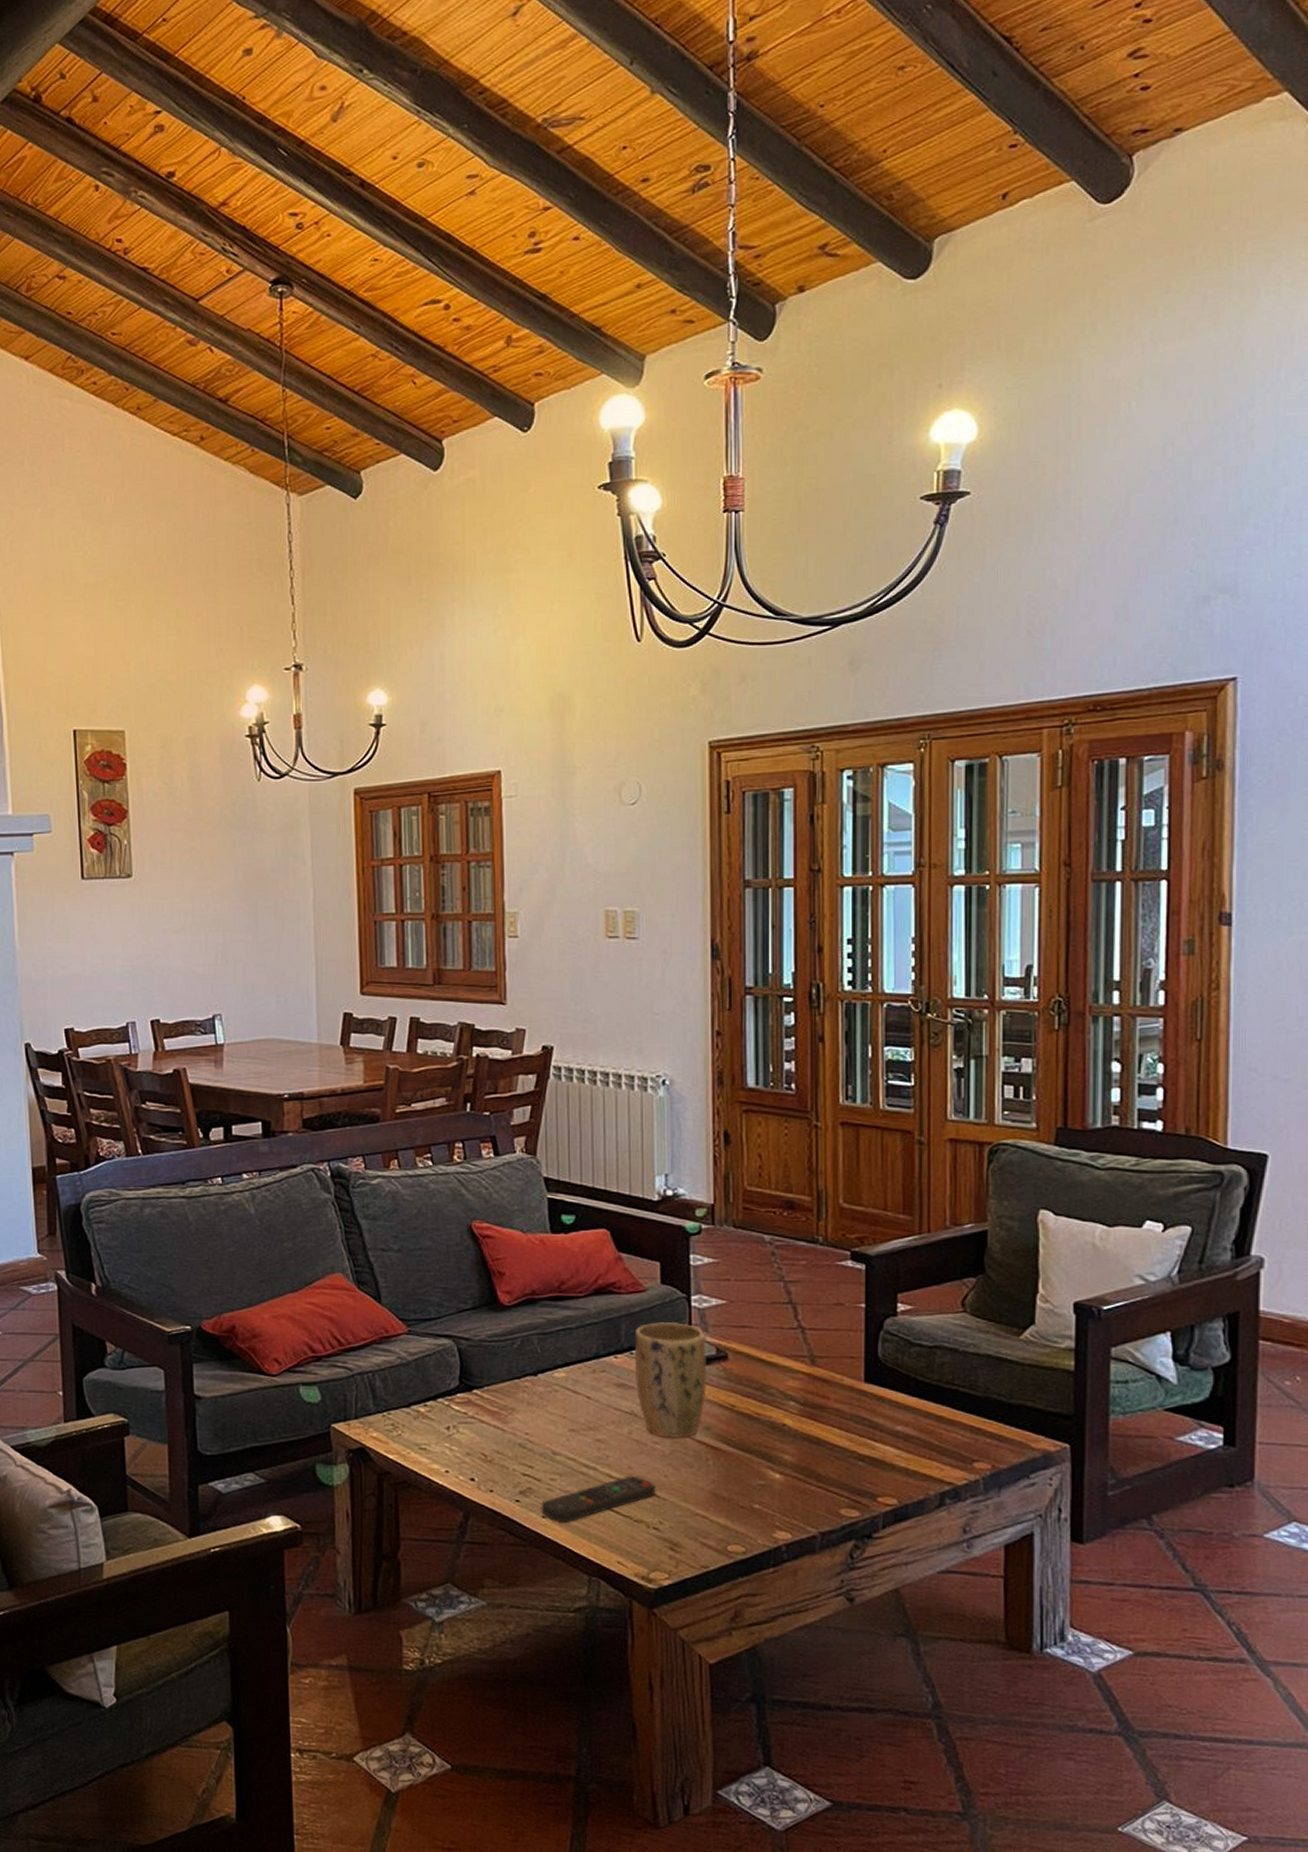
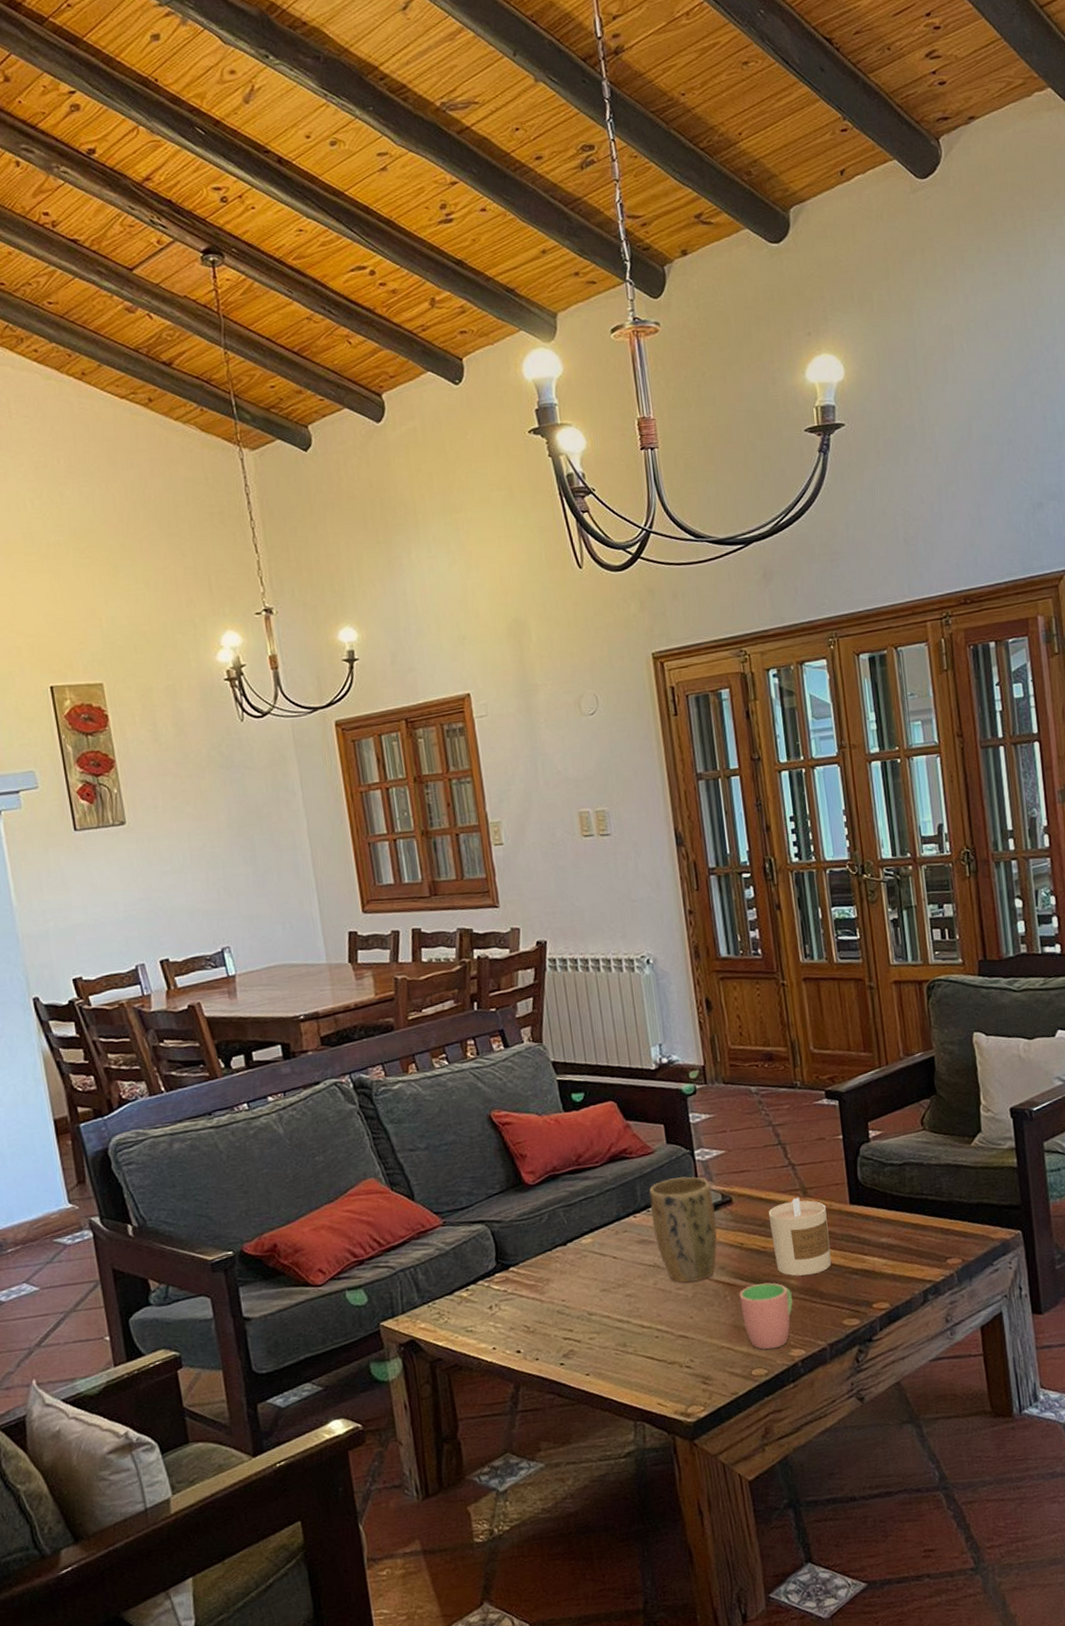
remote control: present [541,1476,655,1523] -> none [583,1322,684,1377]
cup: none [723,1453,784,1526] -> present [739,1282,793,1350]
candle: none [767,1365,835,1453] -> present [768,1197,832,1276]

